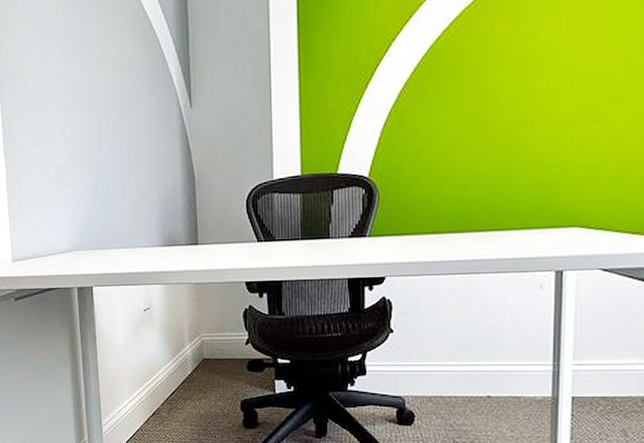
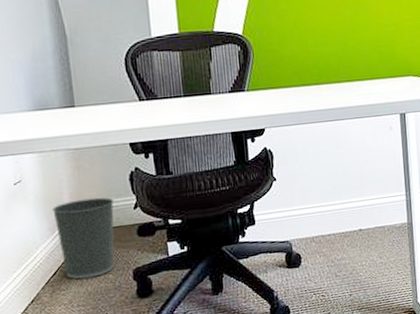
wastebasket: none [174,330,228,402] -> present [52,197,115,279]

